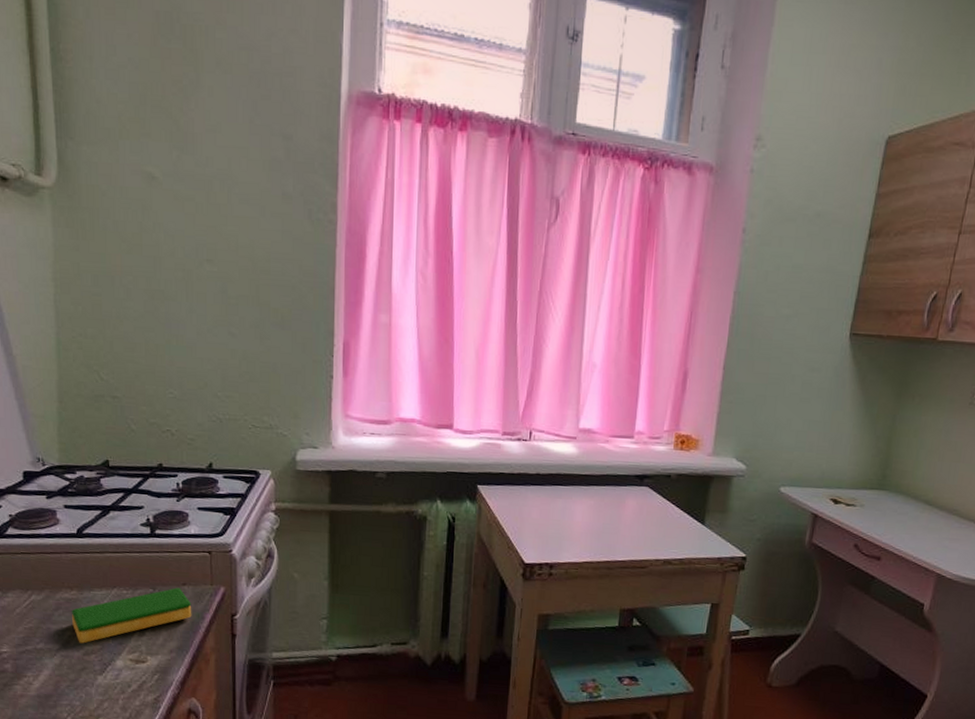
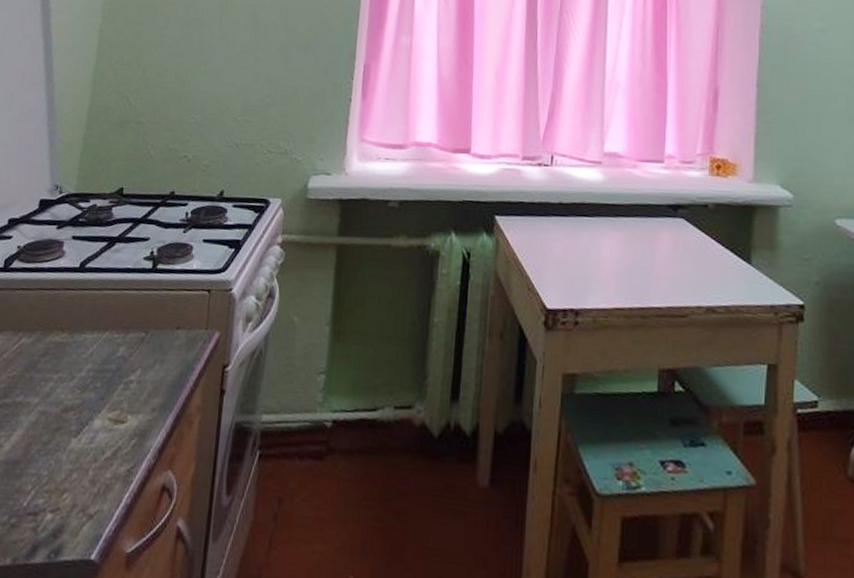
dish sponge: present [72,587,192,644] -> none [56,331,183,397]

